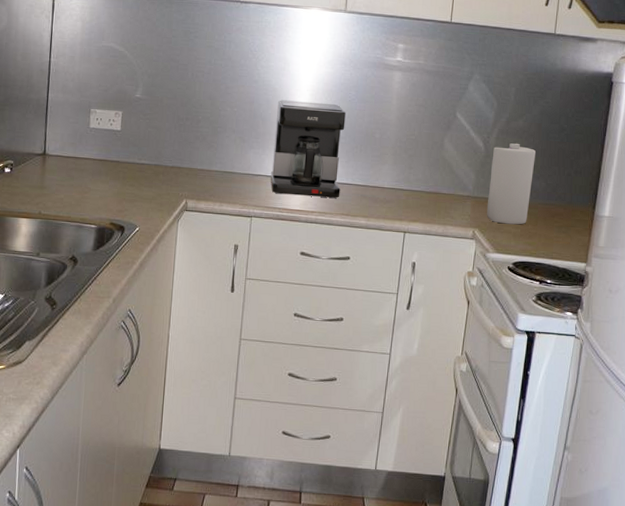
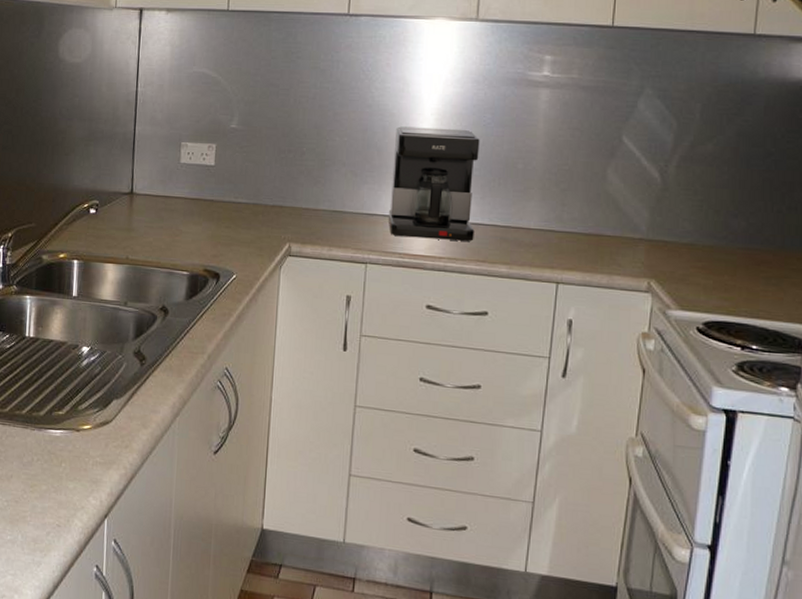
paper towel holder: present [486,143,536,225] -> none [665,172,731,275]

